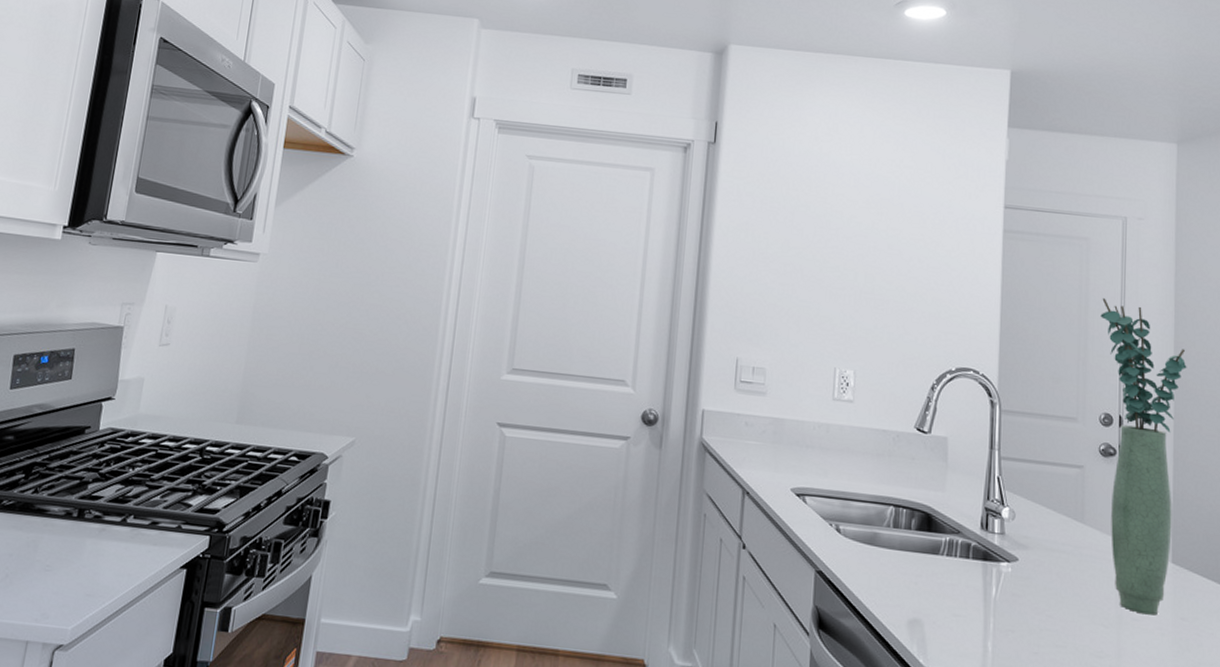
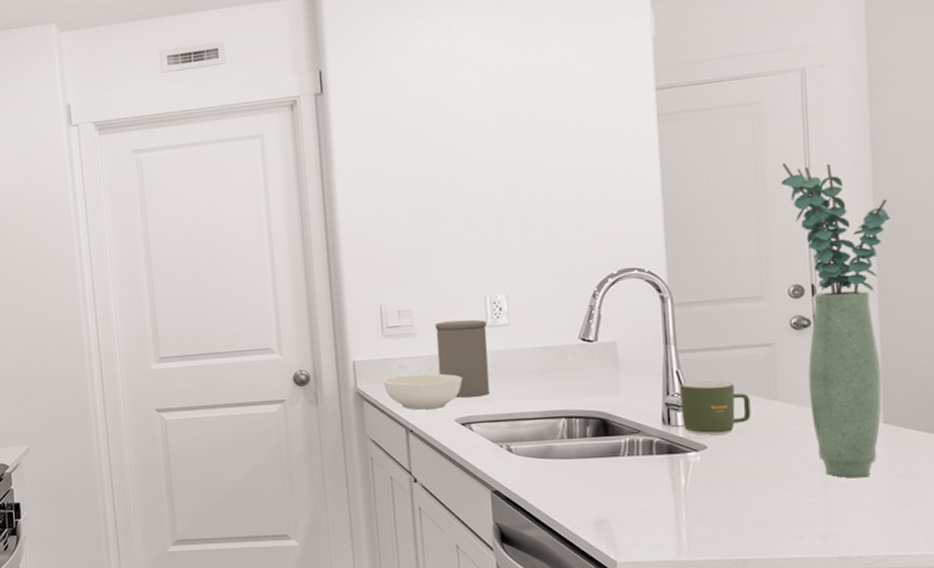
bowl: none [727,432,803,474] -> present [382,373,463,410]
canister: none [782,386,833,469] -> present [435,319,489,398]
mug: none [998,490,1060,549] -> present [679,381,751,435]

